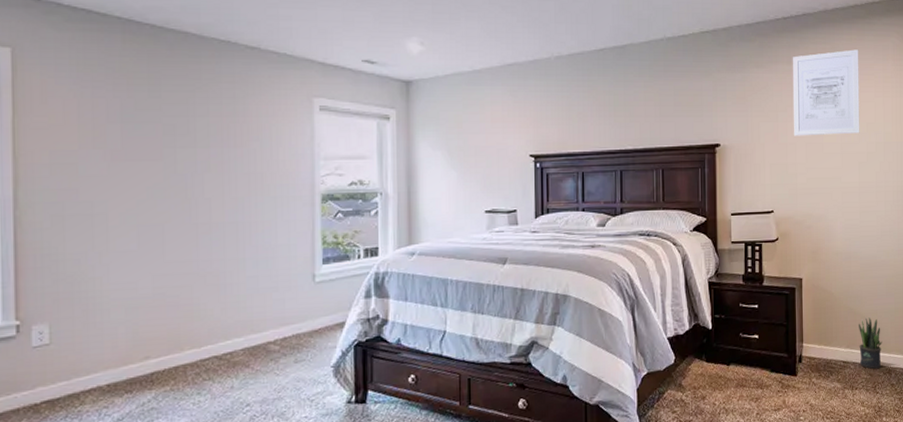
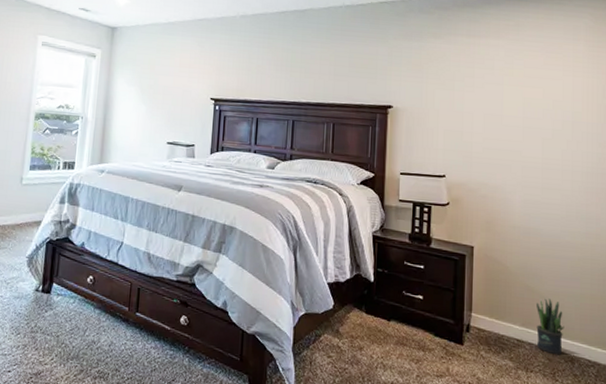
wall art: present [792,49,860,136] -> none [470,27,546,110]

